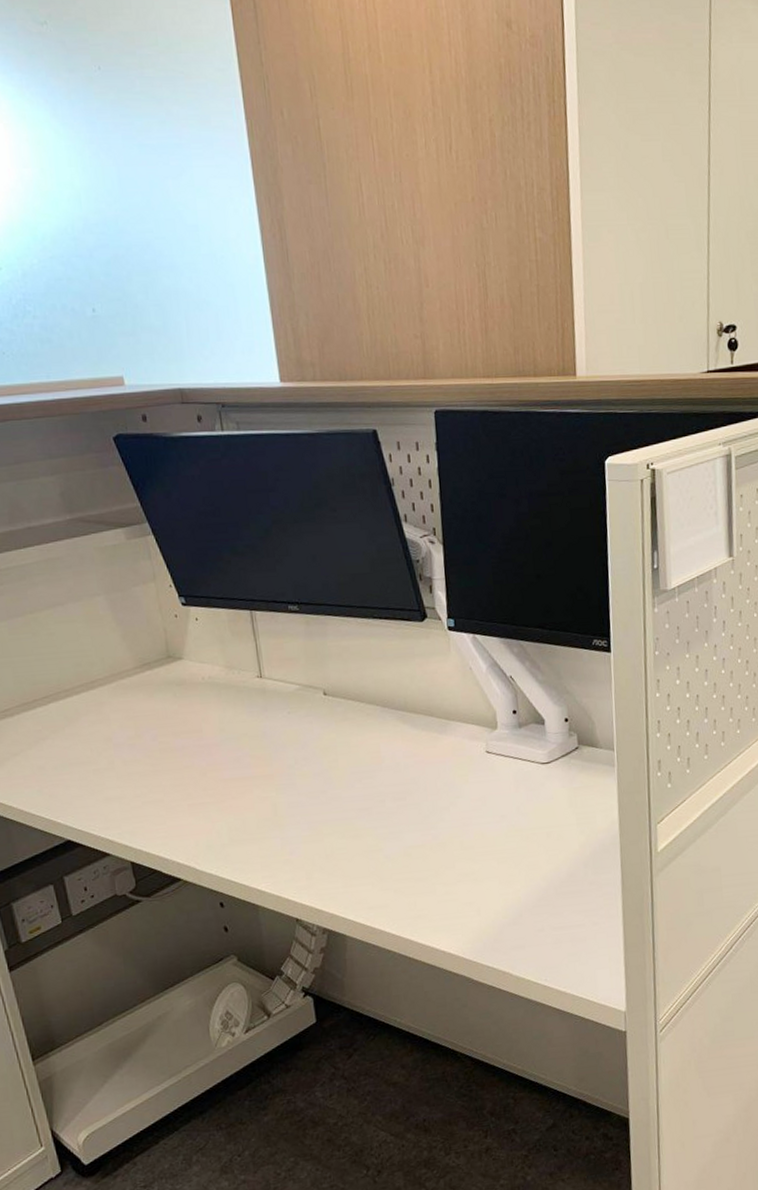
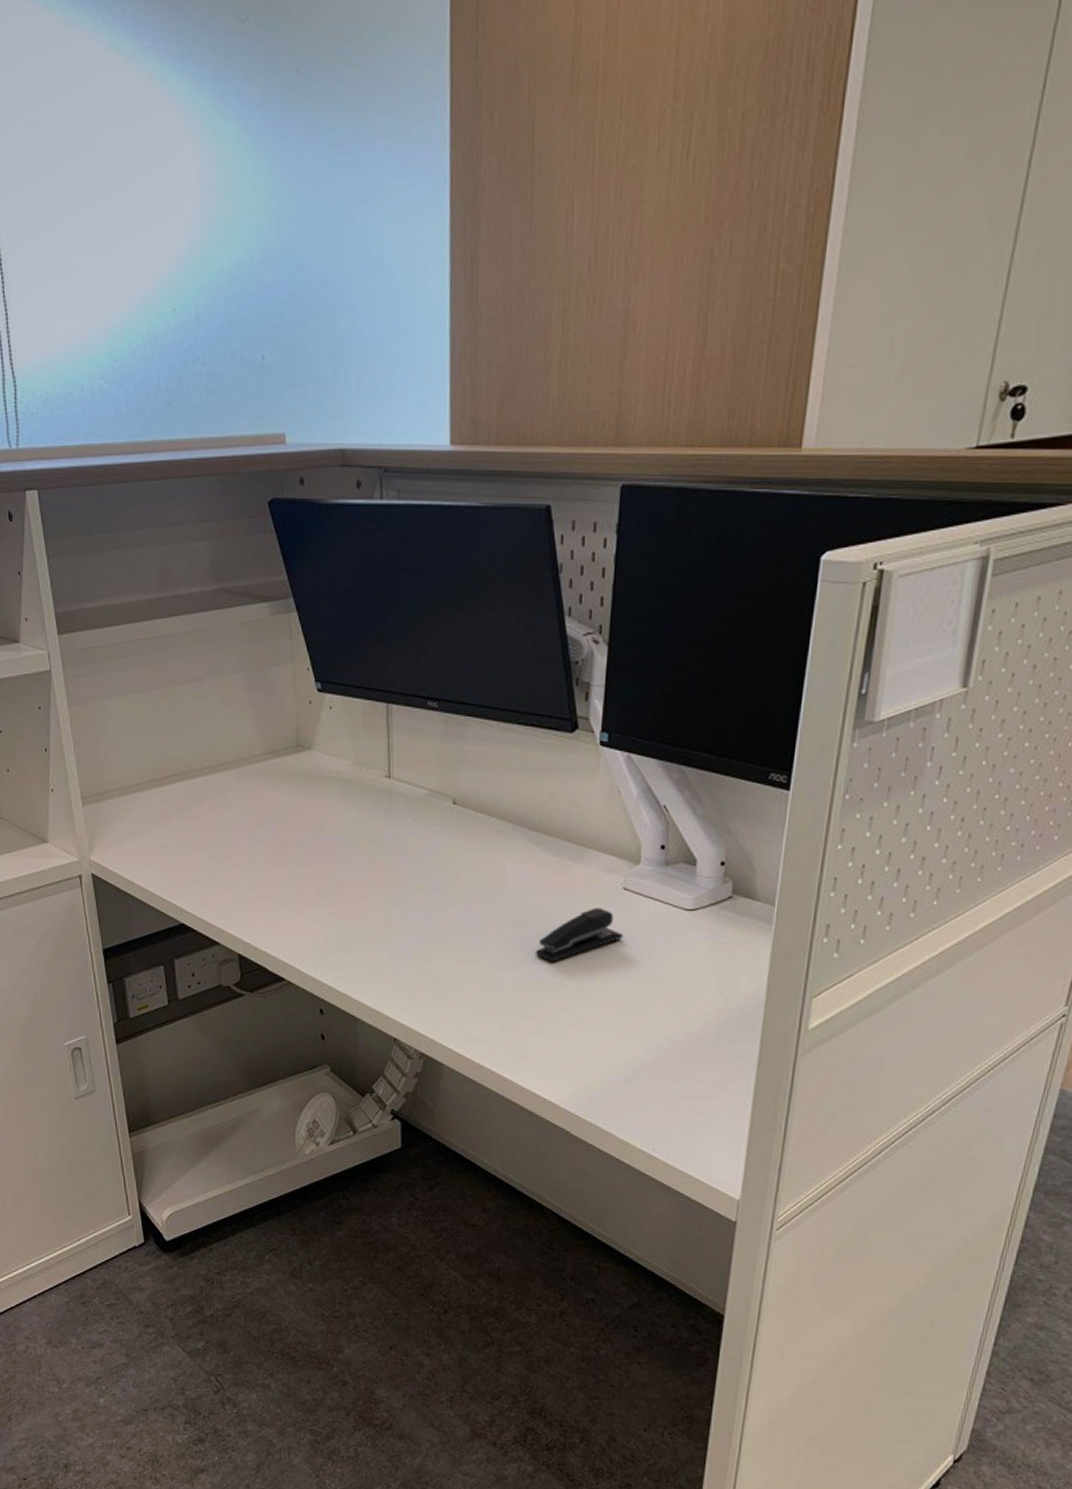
stapler: none [416,771,492,826] -> present [535,907,623,962]

